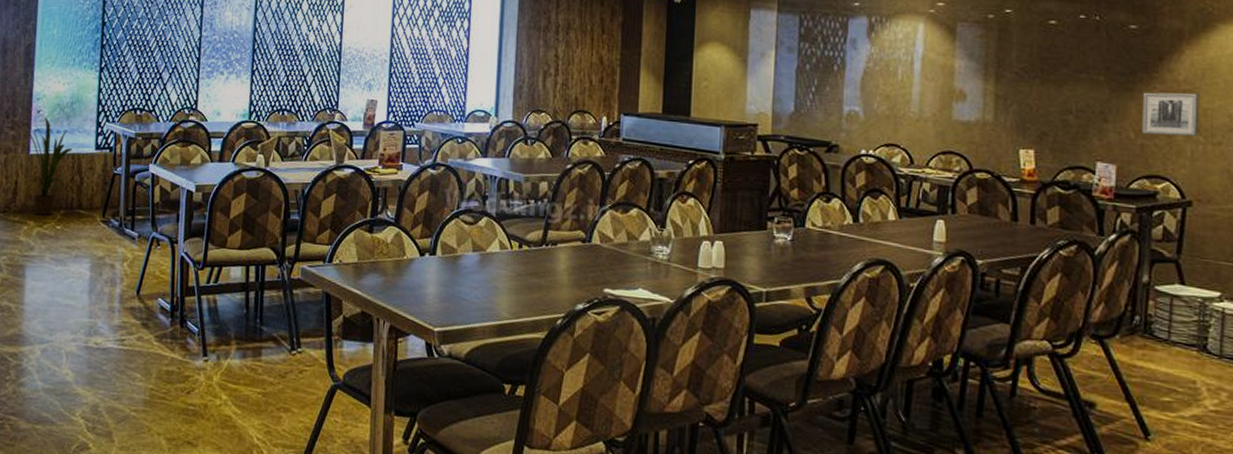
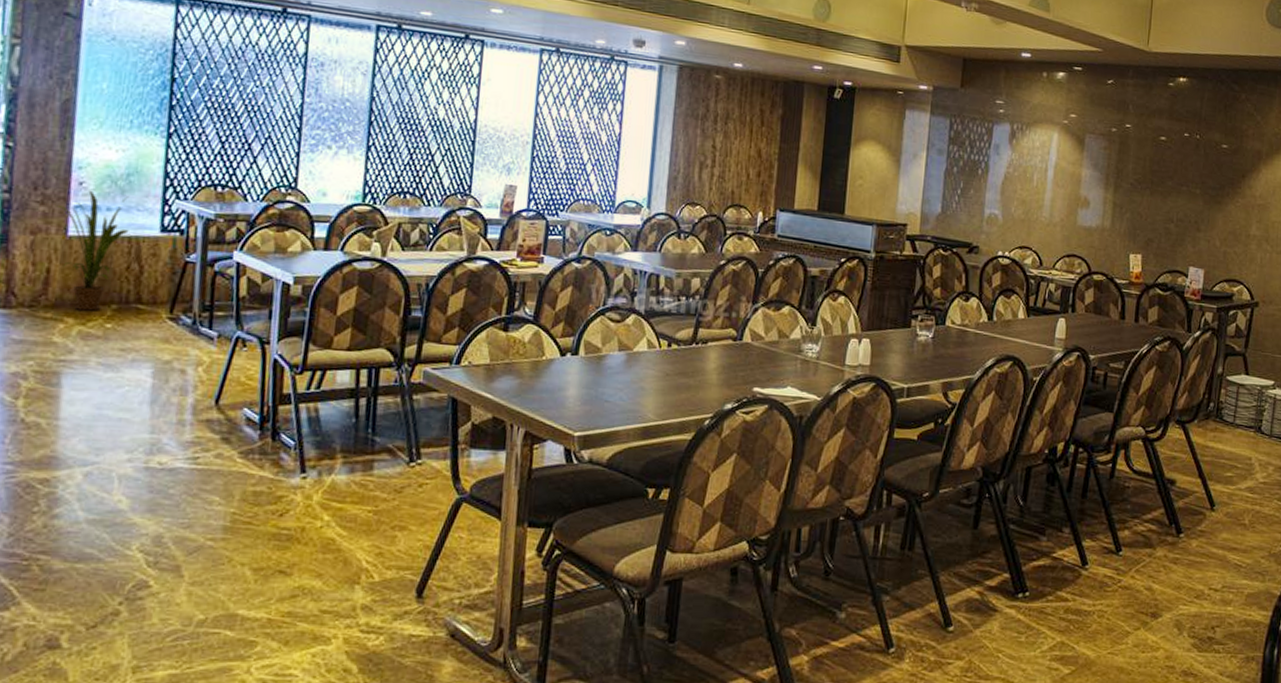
wall art: present [1142,92,1199,136] -> none [1226,205,1270,246]

